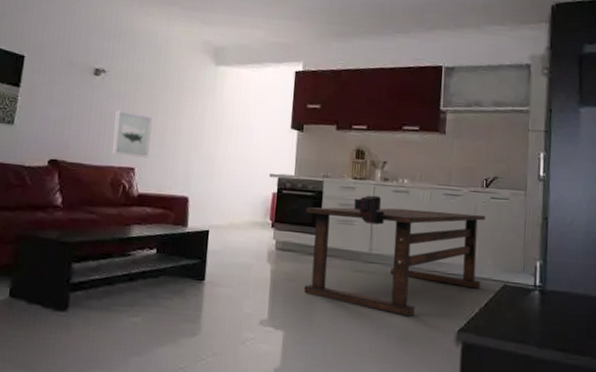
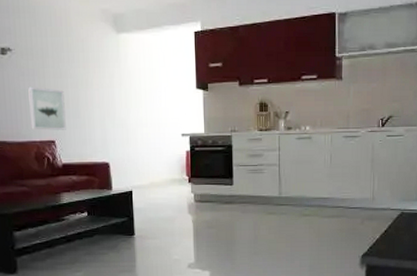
dining table: present [304,195,486,317] -> none [218,144,383,248]

